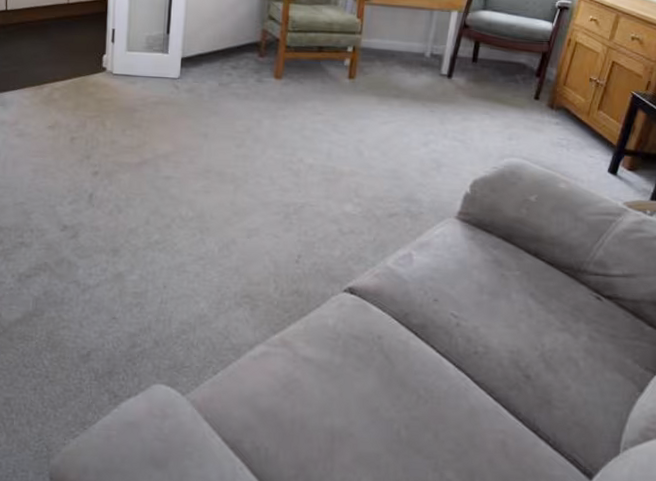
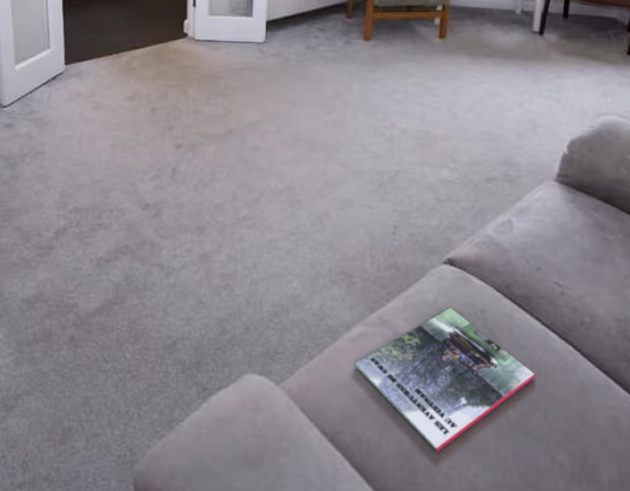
magazine: none [256,332,429,464] -> present [355,307,536,452]

